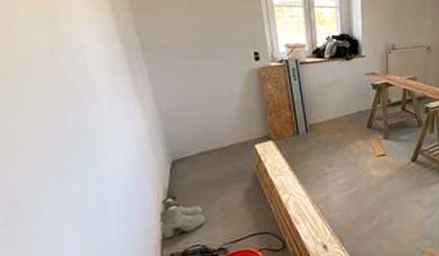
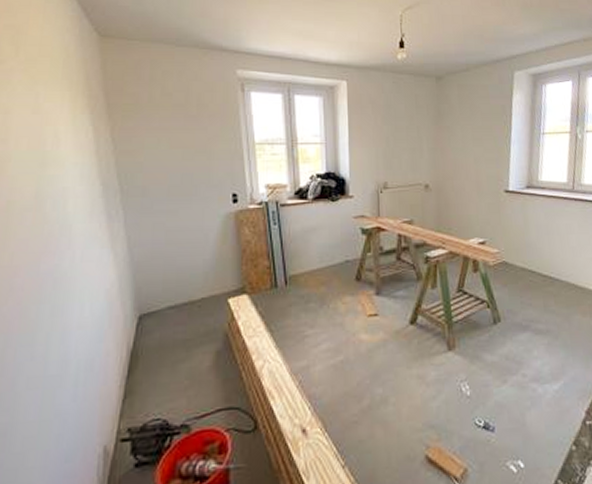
boots: present [159,196,205,238] -> none [119,357,169,408]

